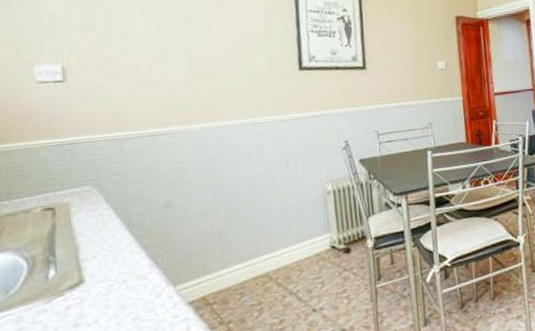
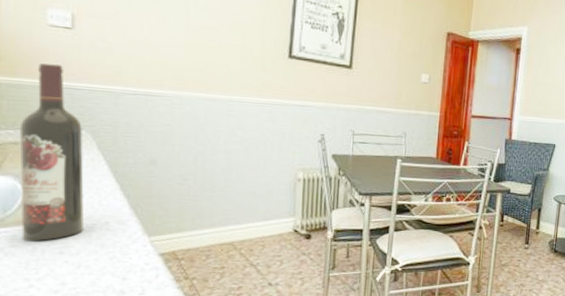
wine bottle: none [14,121,101,320] -> present [19,63,85,241]

